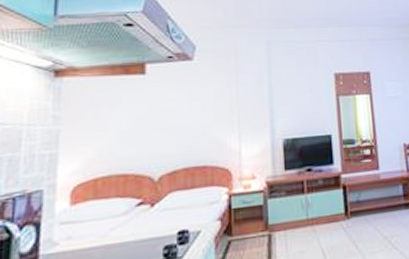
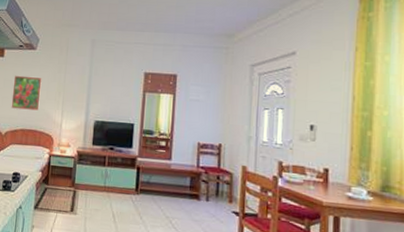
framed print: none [164,95,207,143] -> present [11,75,42,111]

